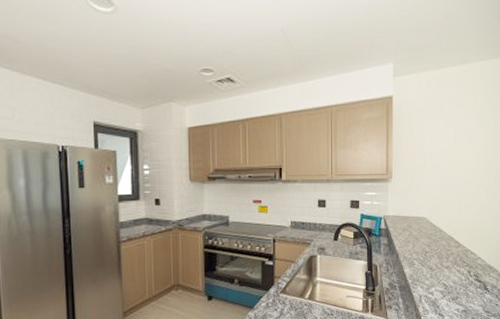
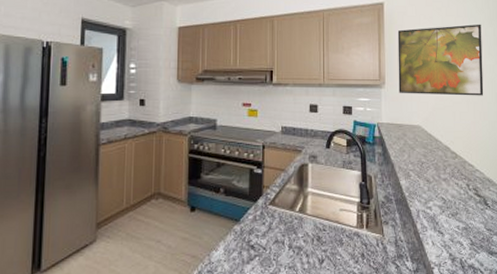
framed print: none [405,115,492,188] -> present [397,24,484,96]

